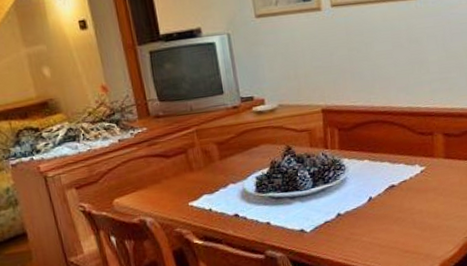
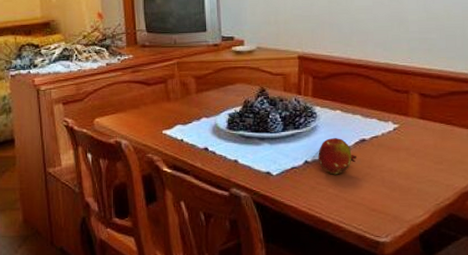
fruit: none [349,187,388,224] -> present [318,138,358,175]

